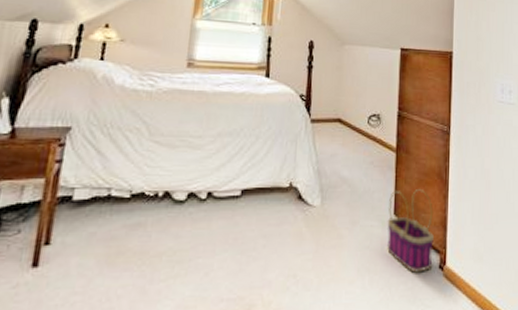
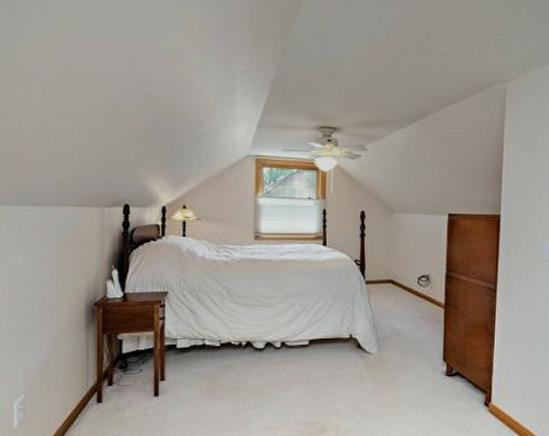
basket: present [387,188,434,273] -> none [437,339,480,408]

